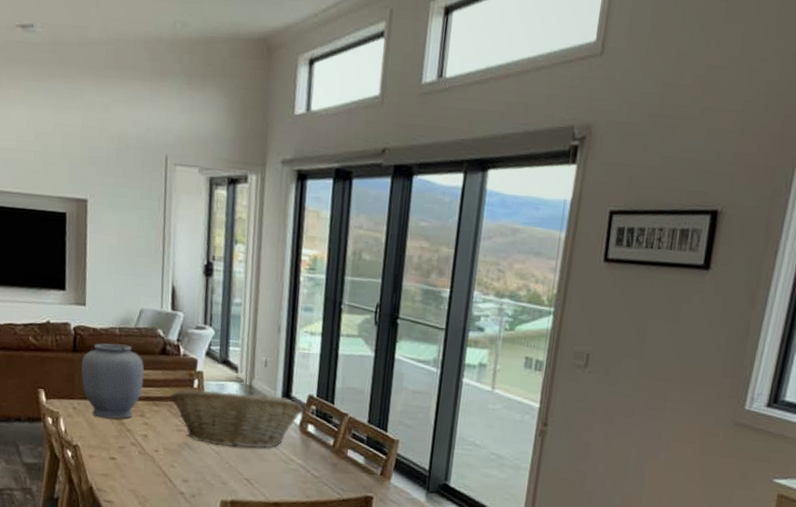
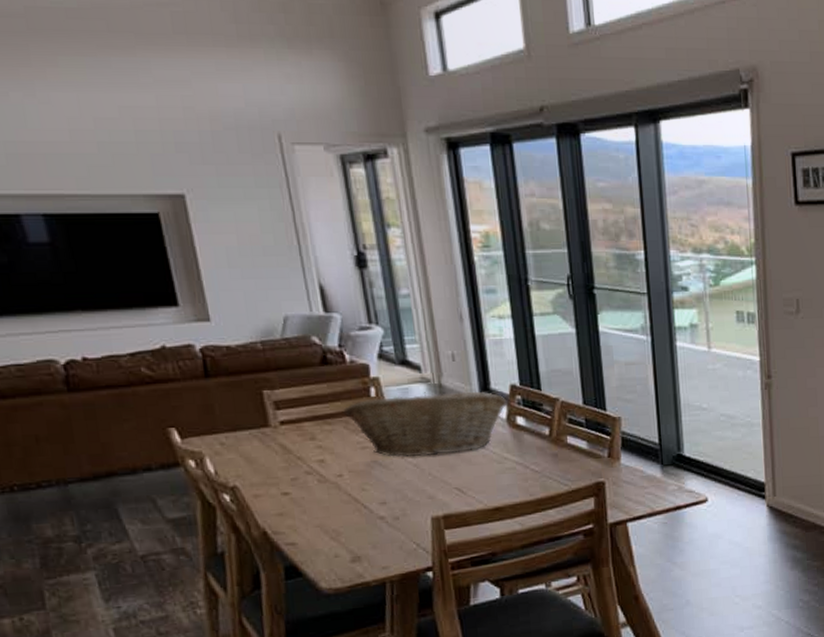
vase: present [81,343,145,419] -> none [219,360,307,450]

